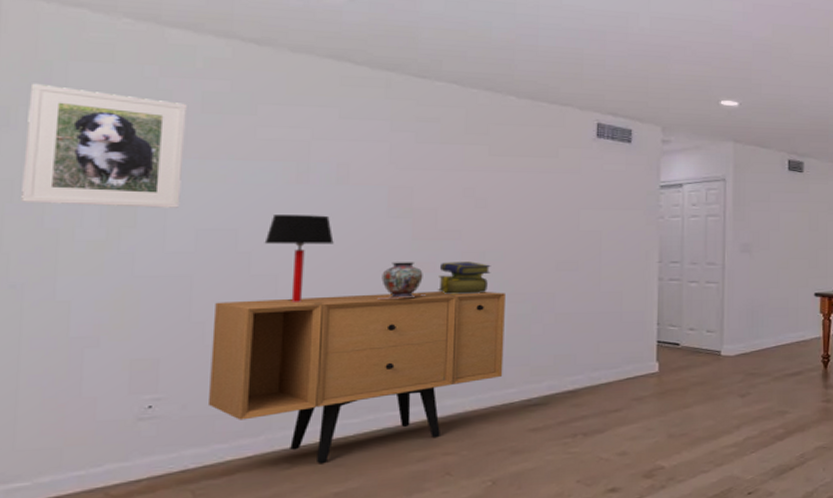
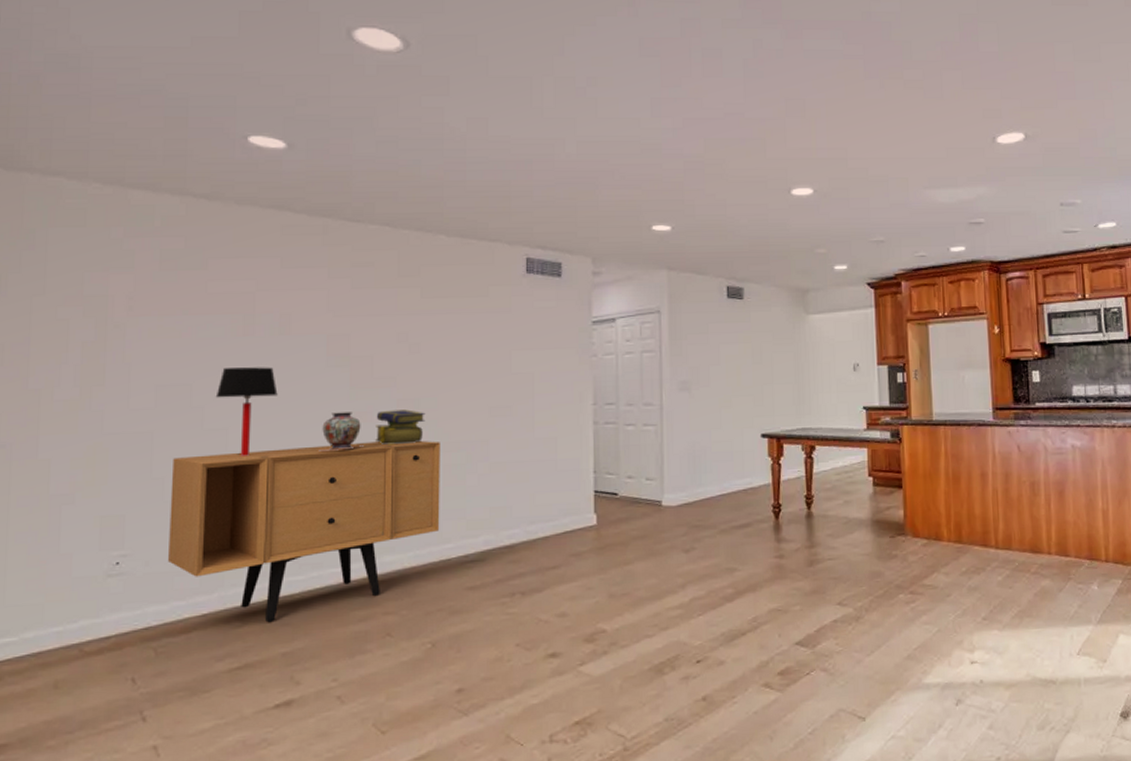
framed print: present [21,83,187,208] -> none [10,251,147,366]

